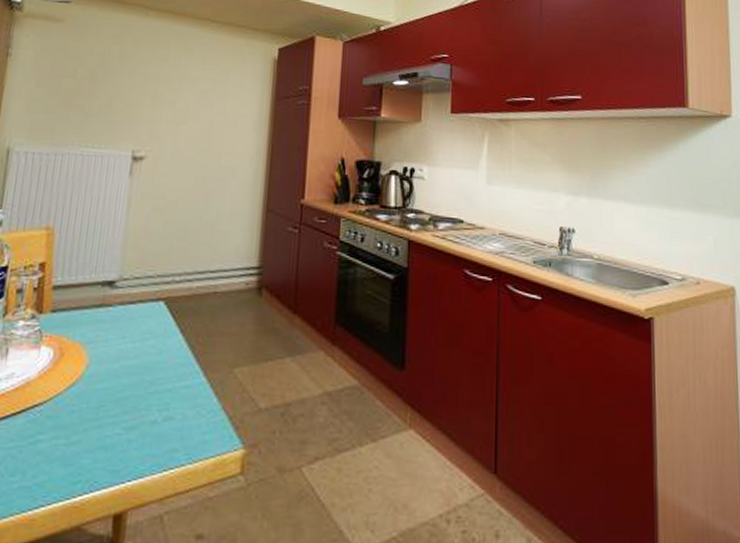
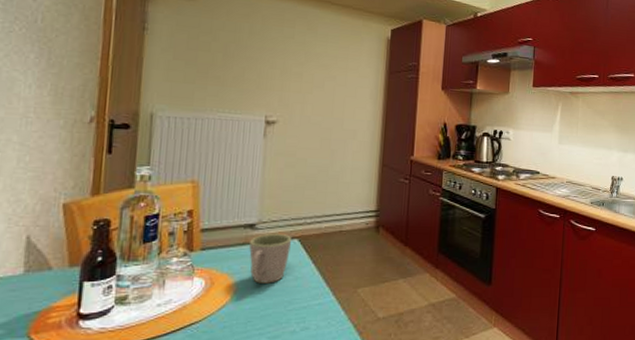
mug: none [106,294,157,357] -> present [249,234,292,283]

